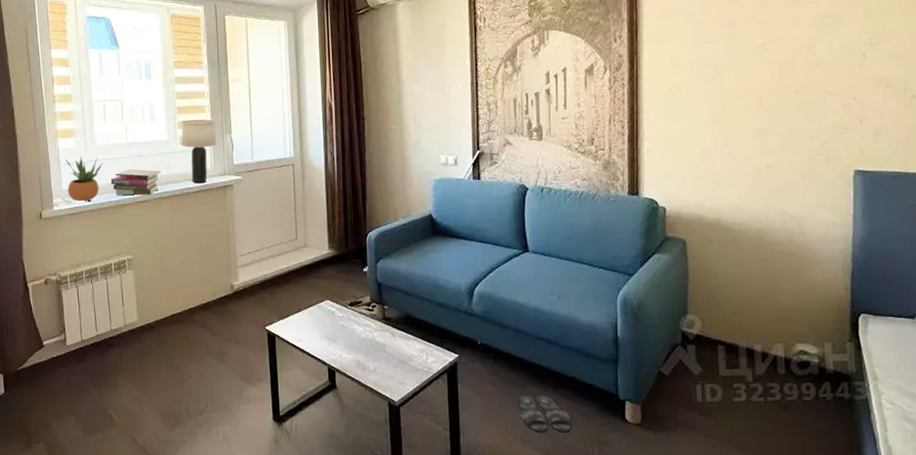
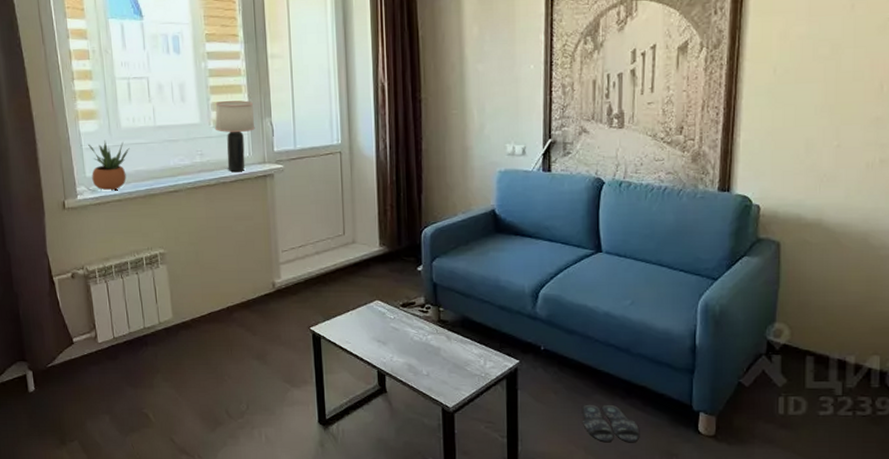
books: present [110,169,161,196] -> none [138,155,194,185]

